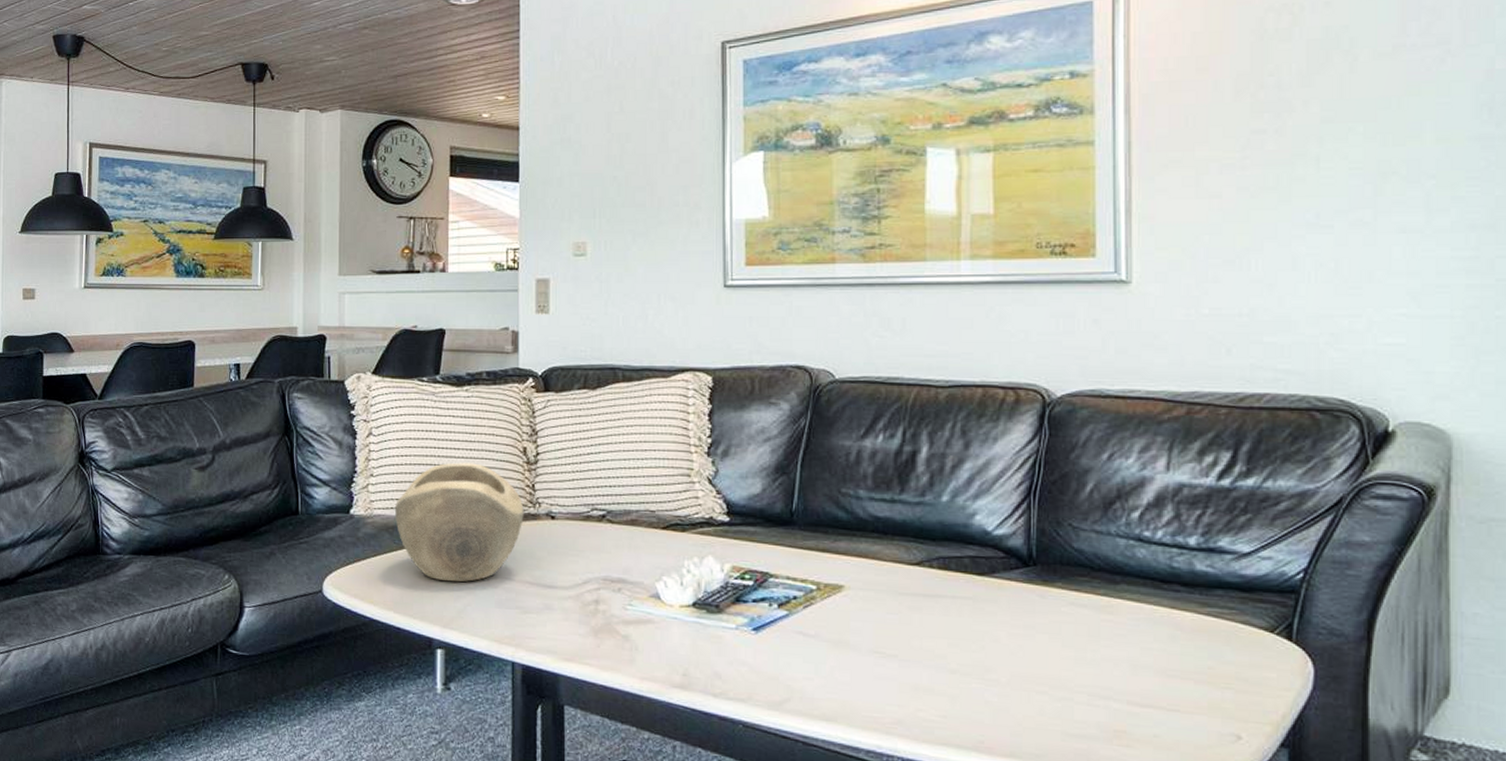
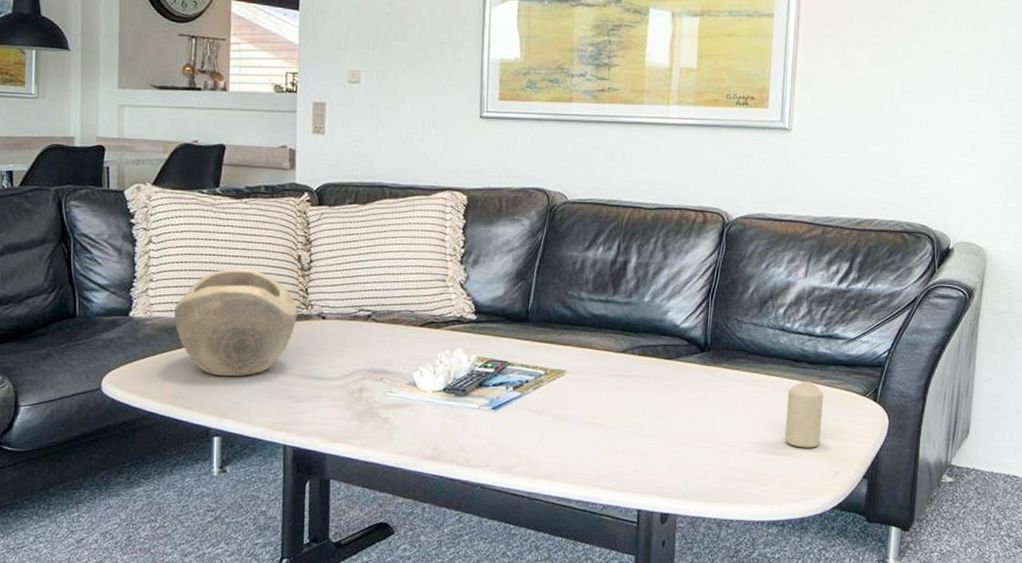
candle: none [1153,609,1209,701] -> present [784,381,824,448]

